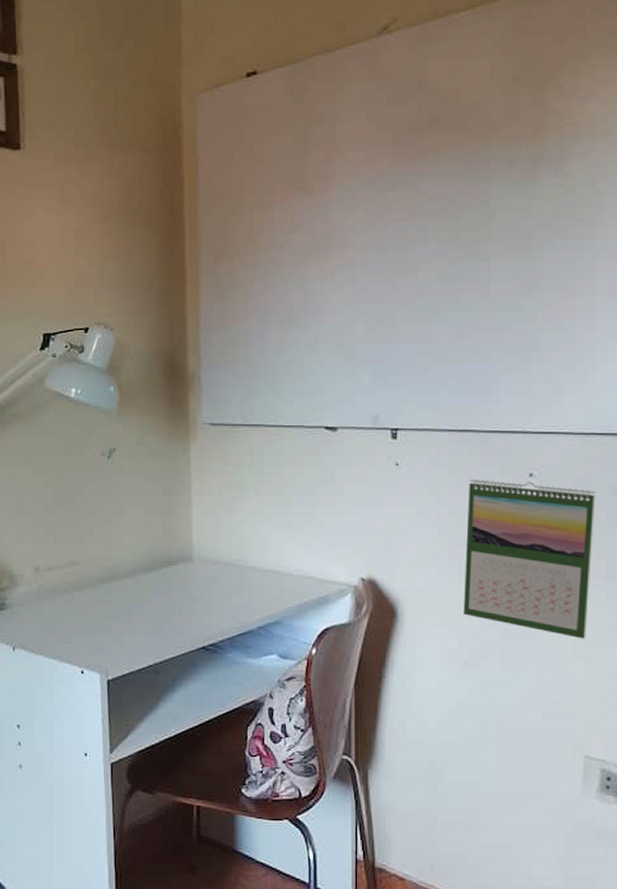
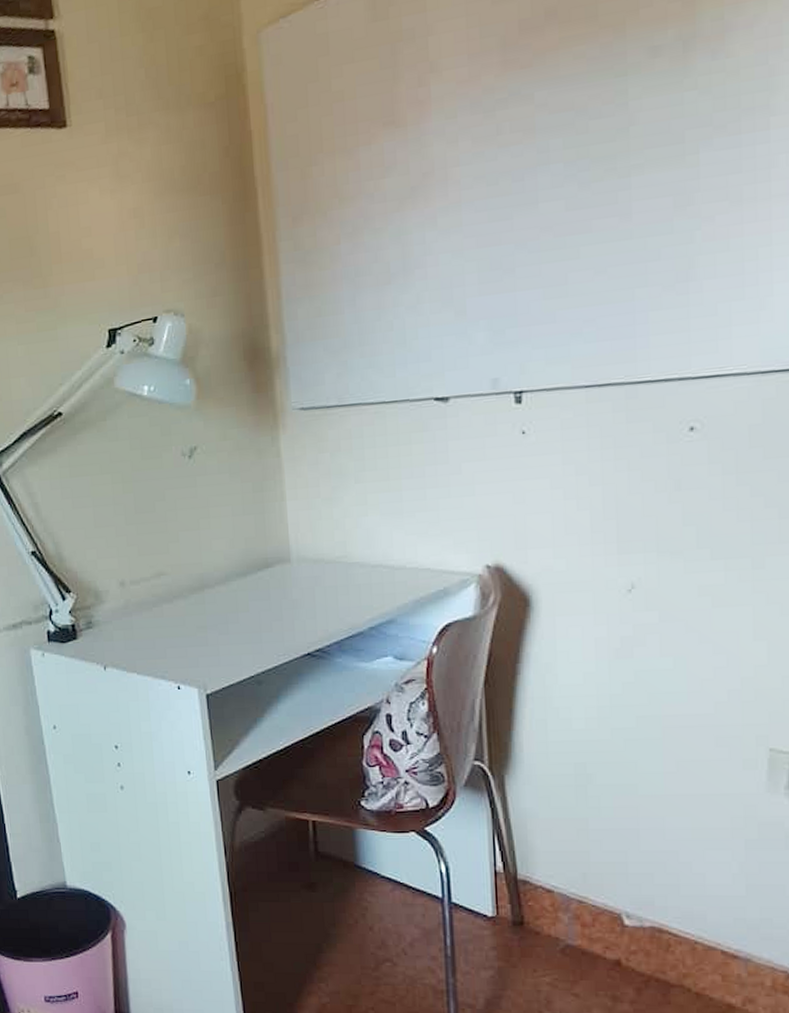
calendar: present [464,480,596,639] -> none [611,437,777,616]

